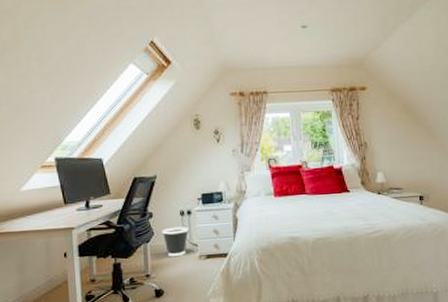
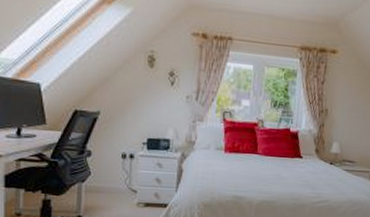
wastebasket: present [162,227,189,257] -> none [99,170,129,201]

